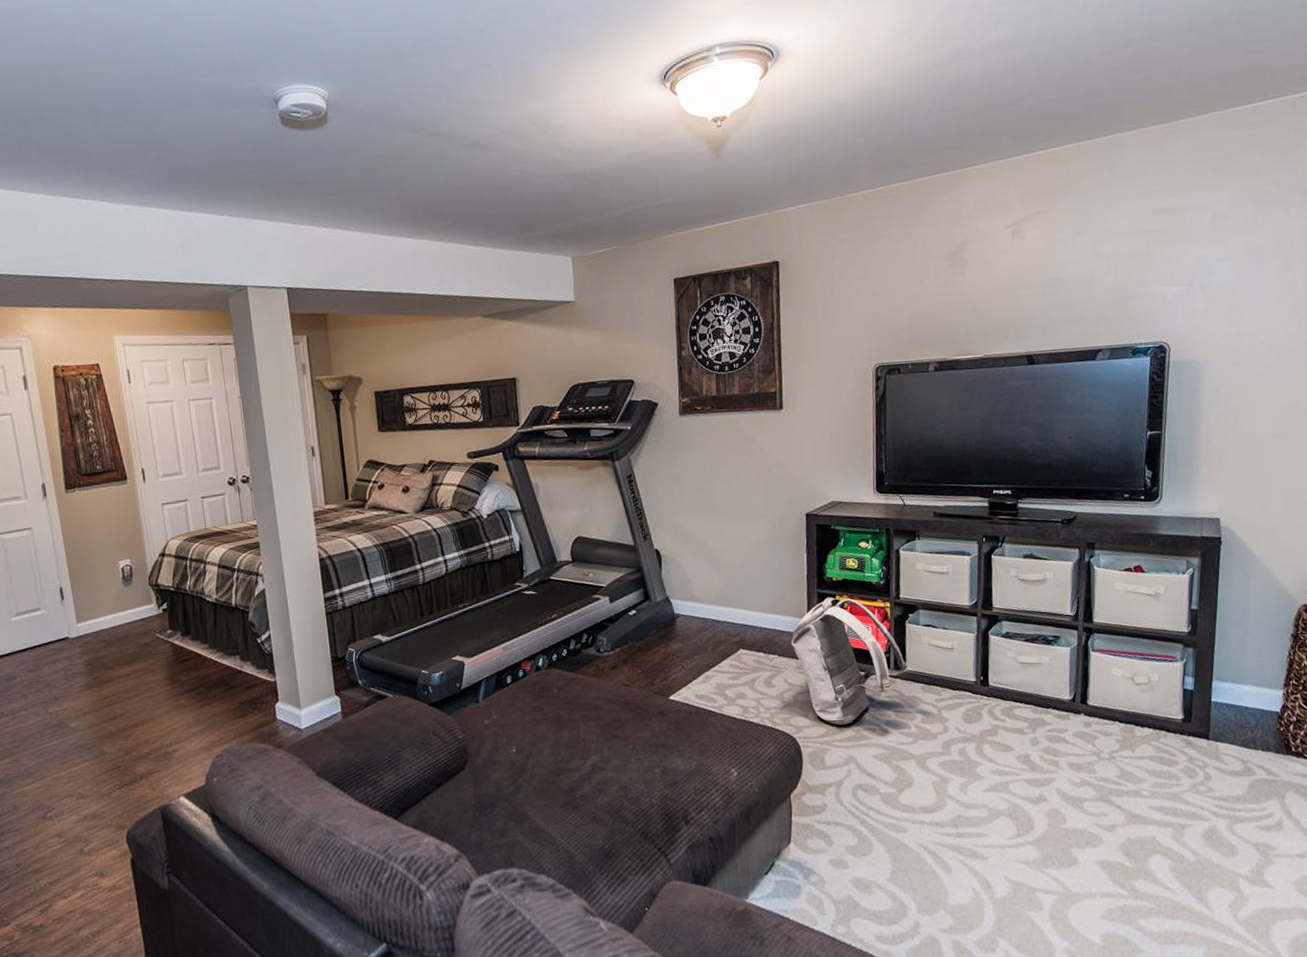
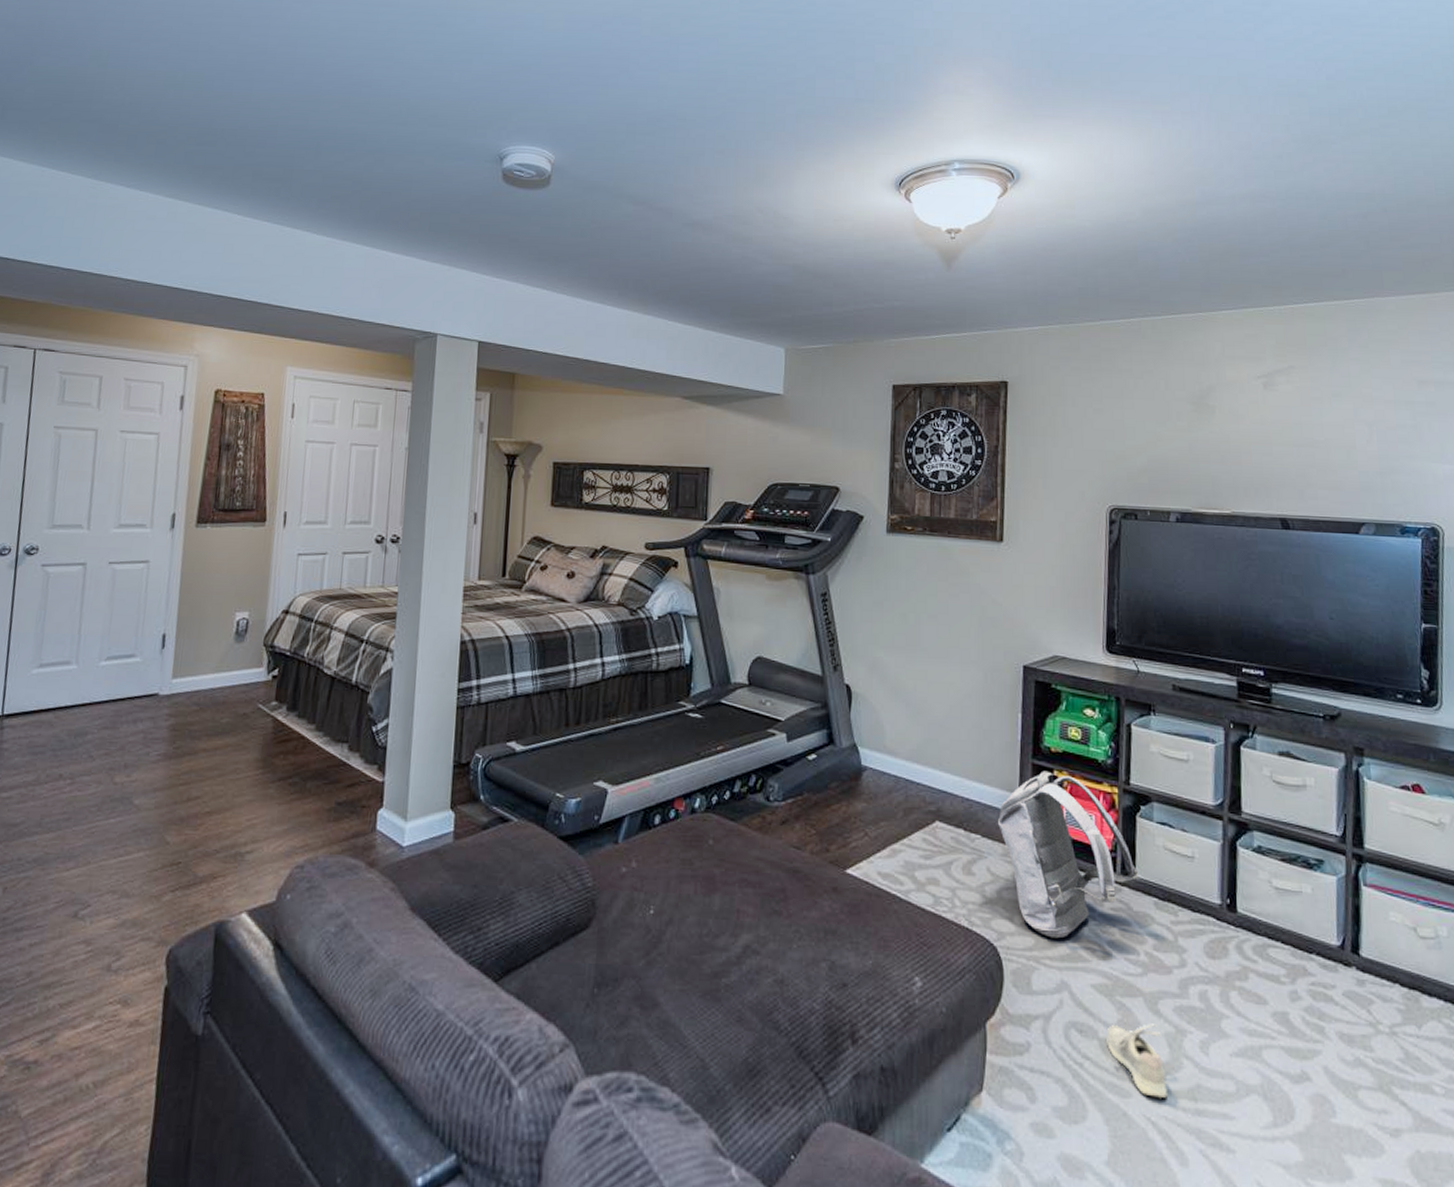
shoe: none [886,777,936,829] -> present [1106,1023,1169,1098]

